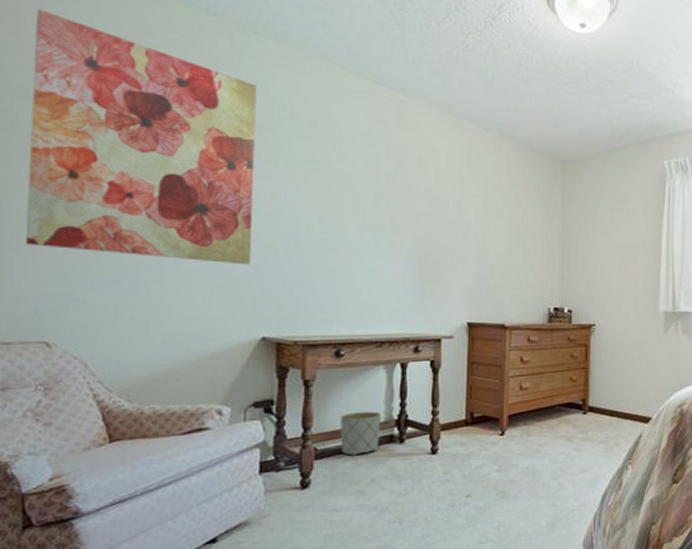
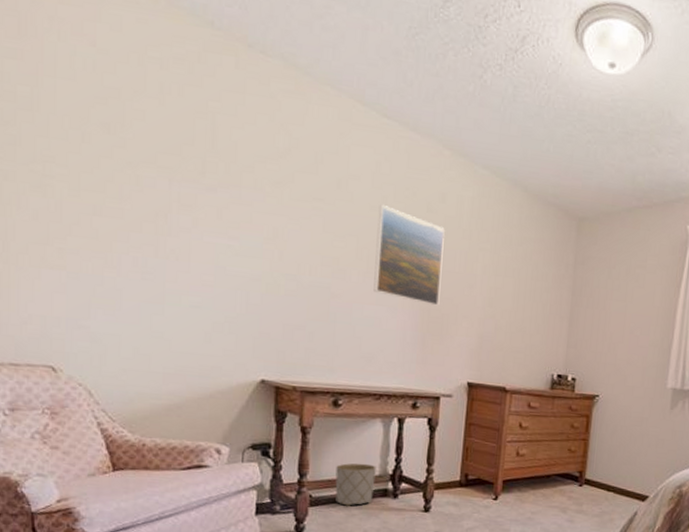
wall art: present [26,9,258,265] -> none [31,12,263,305]
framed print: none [371,161,437,252] -> present [373,204,445,306]

